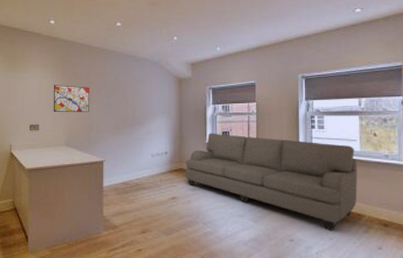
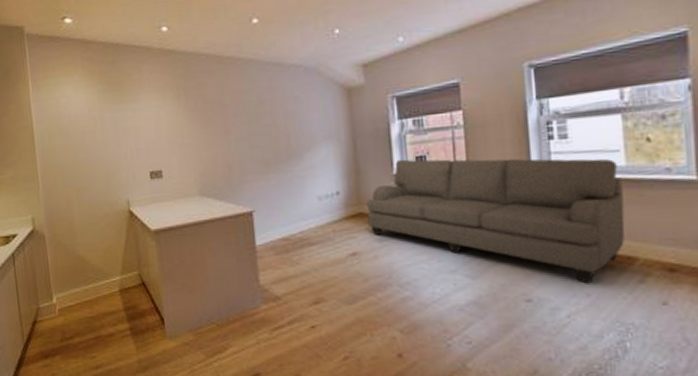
wall art: present [53,85,89,113] -> none [175,113,227,152]

